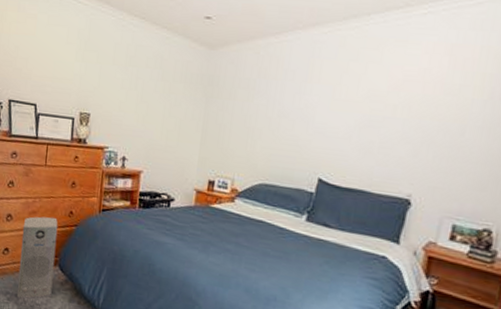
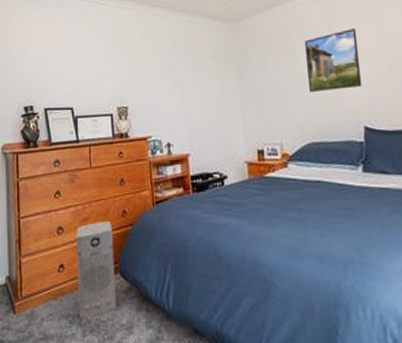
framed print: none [273,77,336,139] -> present [304,28,363,92]

